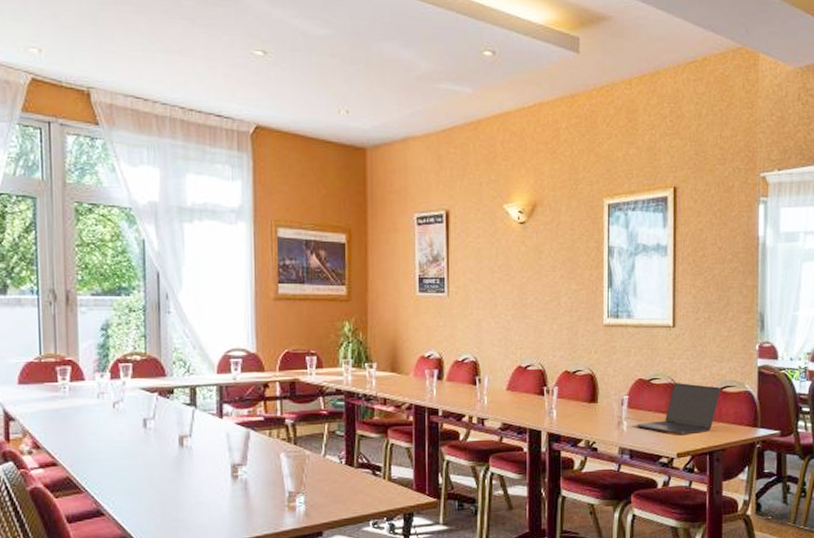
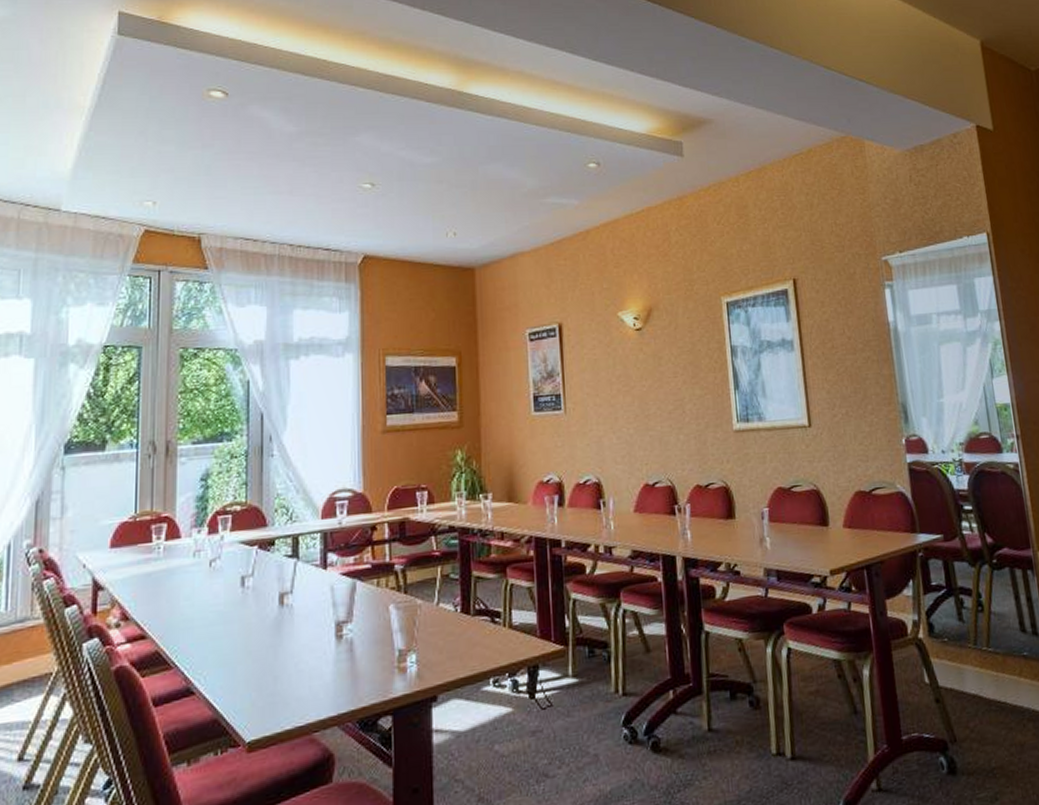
laptop: present [637,382,721,435] -> none [781,487,870,550]

